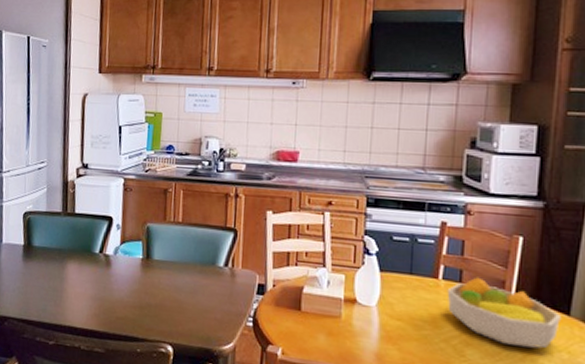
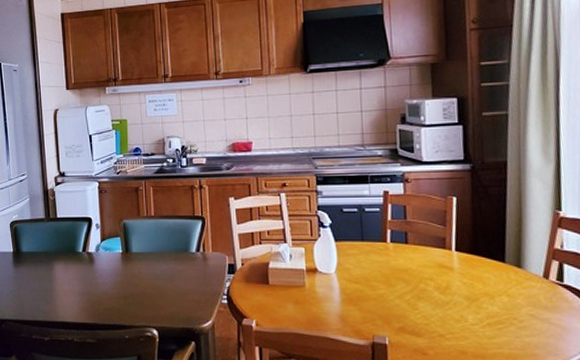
fruit bowl: present [447,277,561,349] -> none [395,237,498,296]

